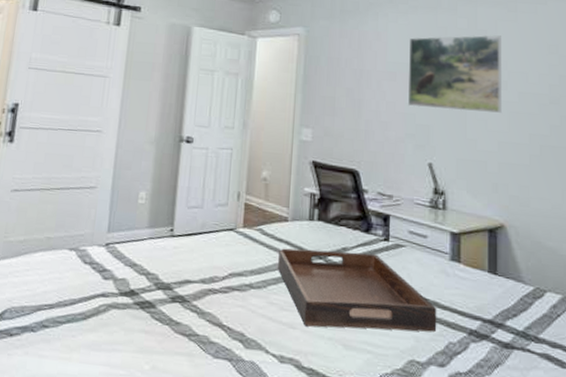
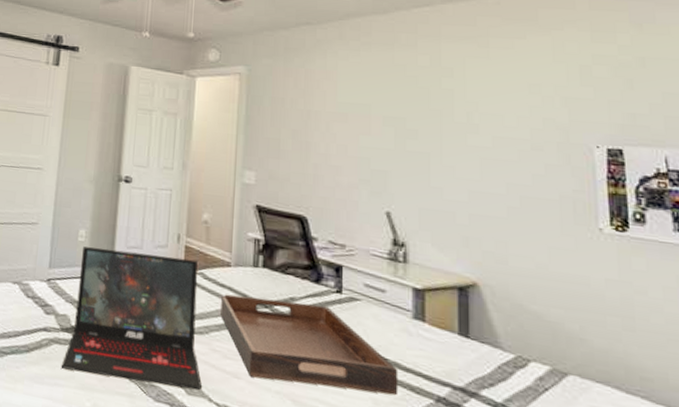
laptop: none [119,209,260,344] -> present [61,246,203,391]
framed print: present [408,35,502,113] -> none [362,73,472,159]

